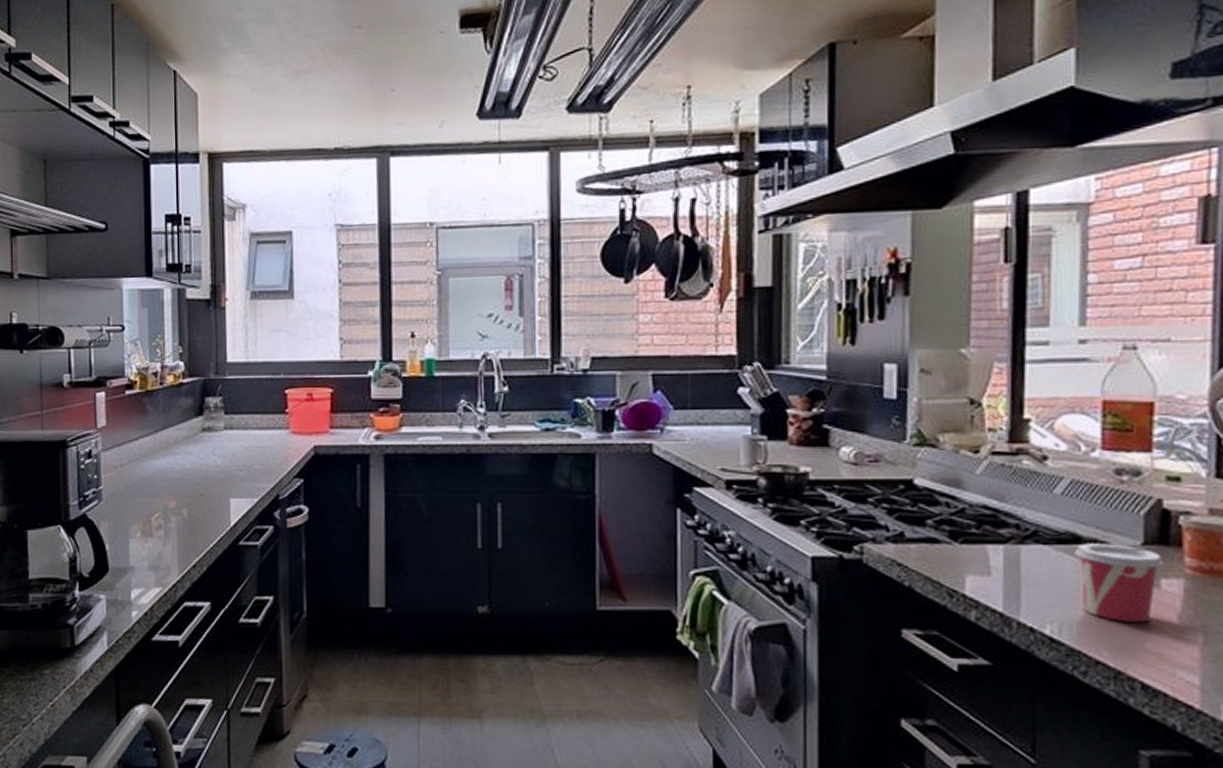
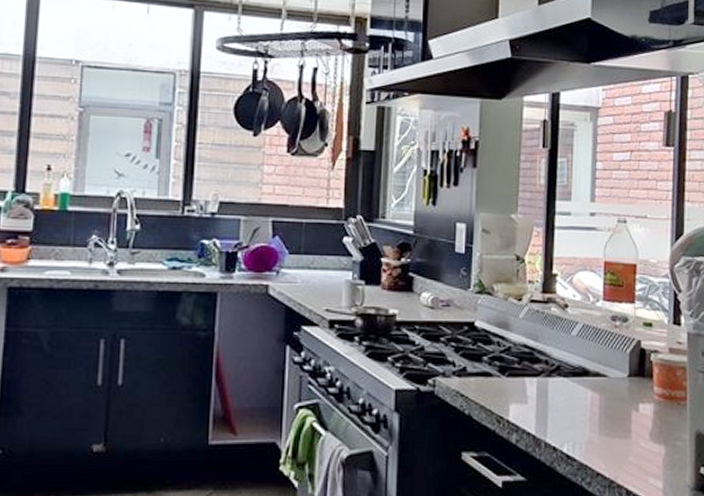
cup: present [1074,543,1164,623] -> none [584,376,641,441]

